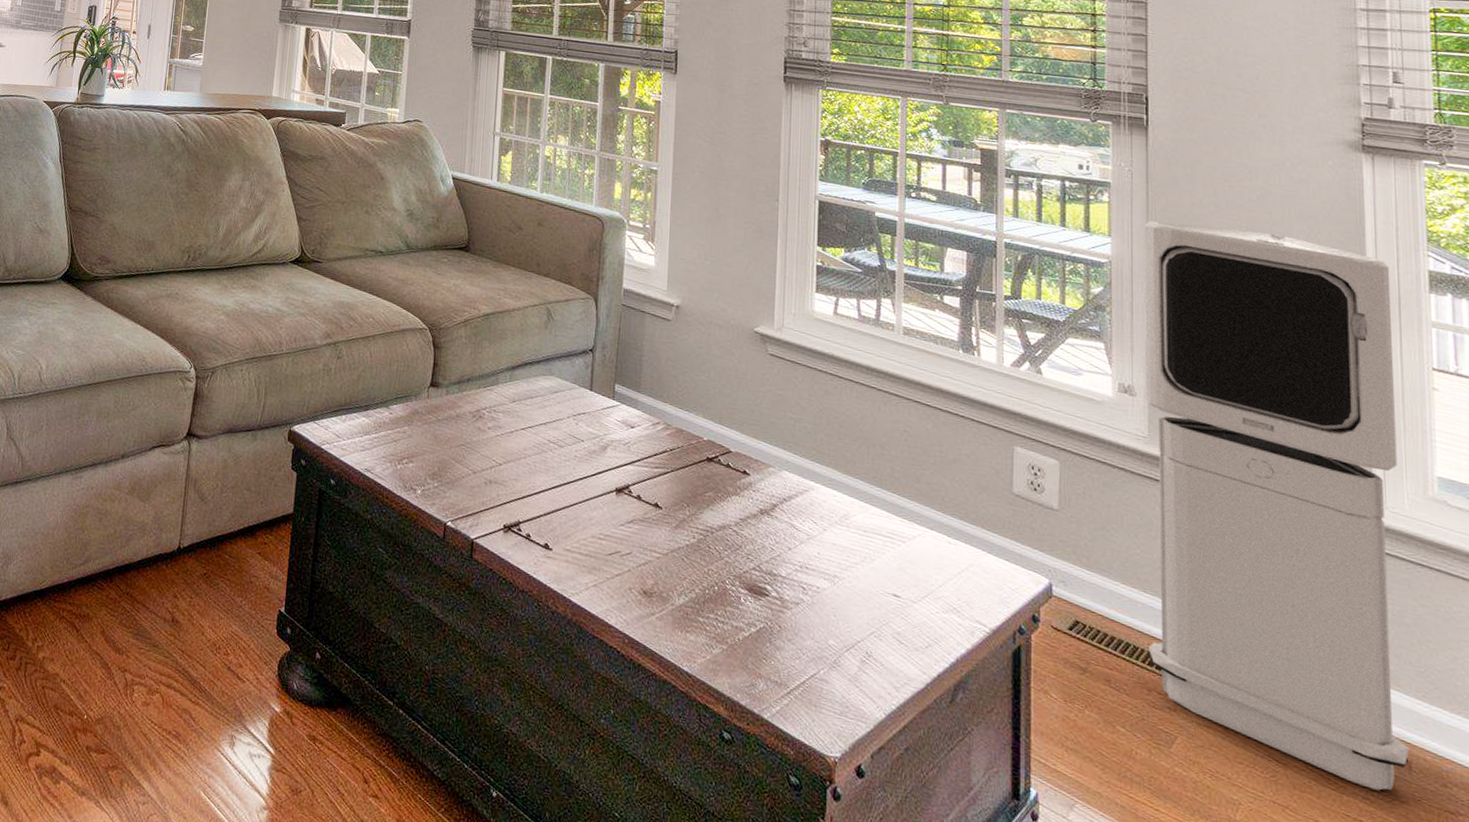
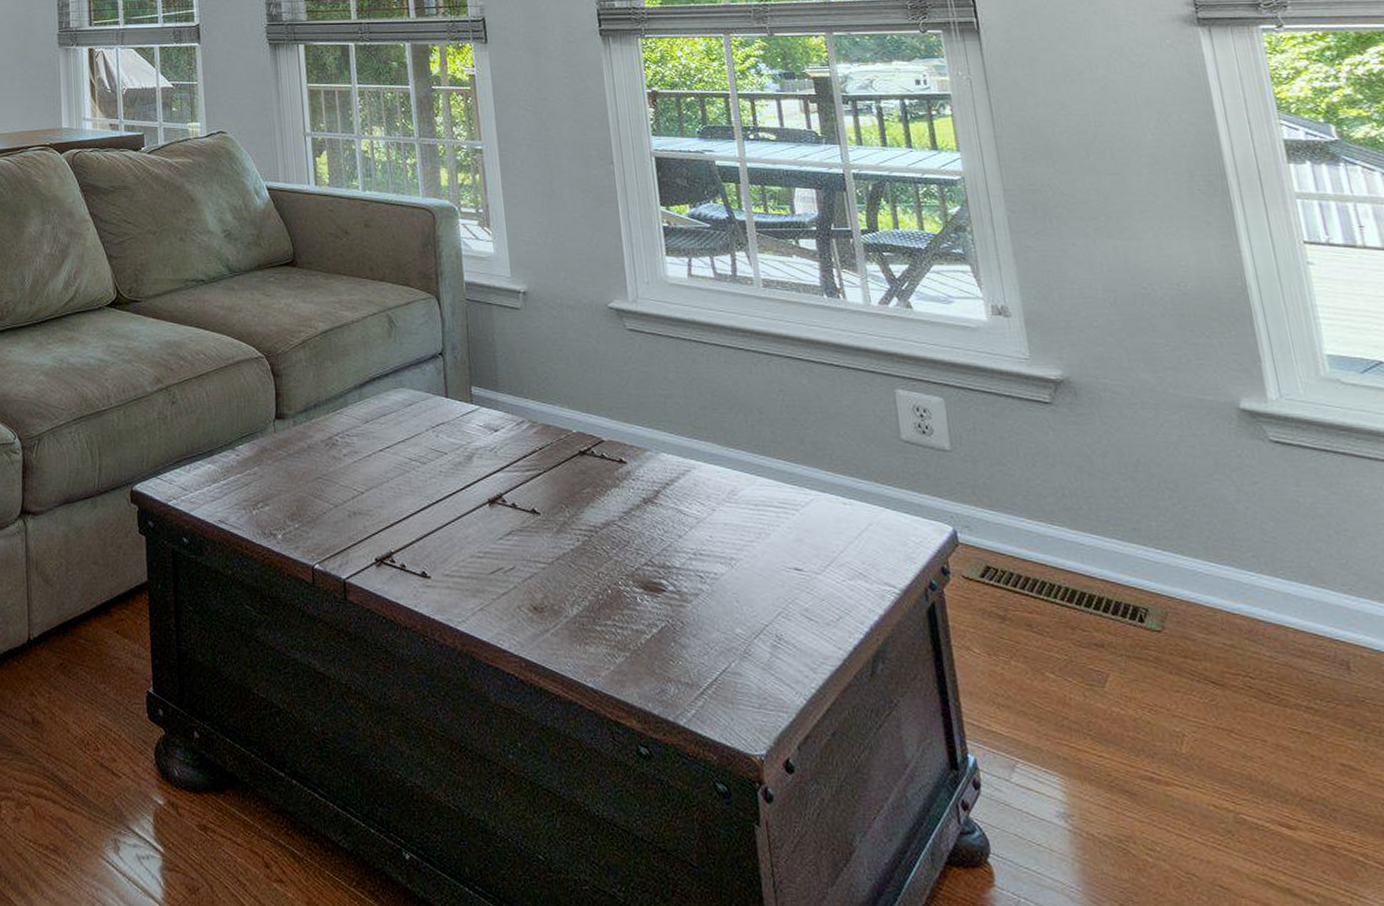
air purifier: present [1143,221,1409,791] -> none [991,124,1347,697]

